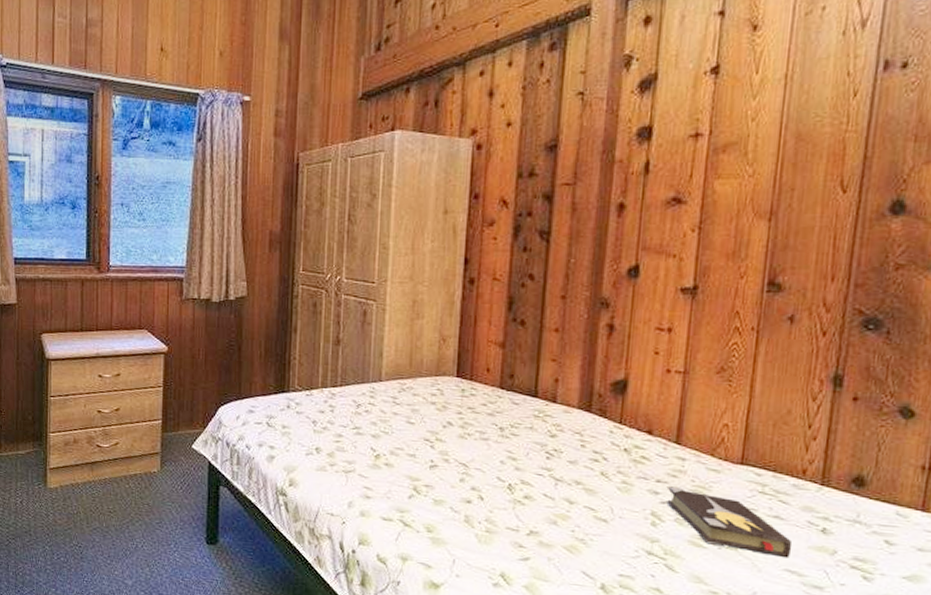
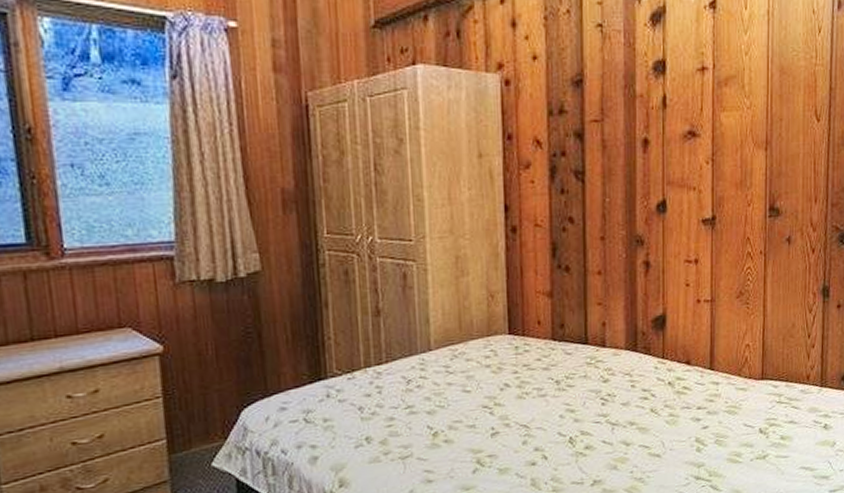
hardback book: present [666,486,792,558] -> none [707,411,805,459]

